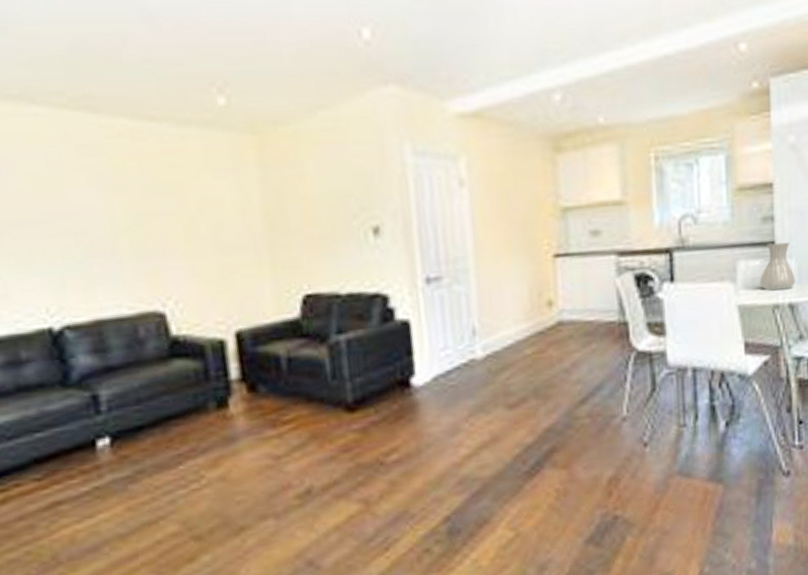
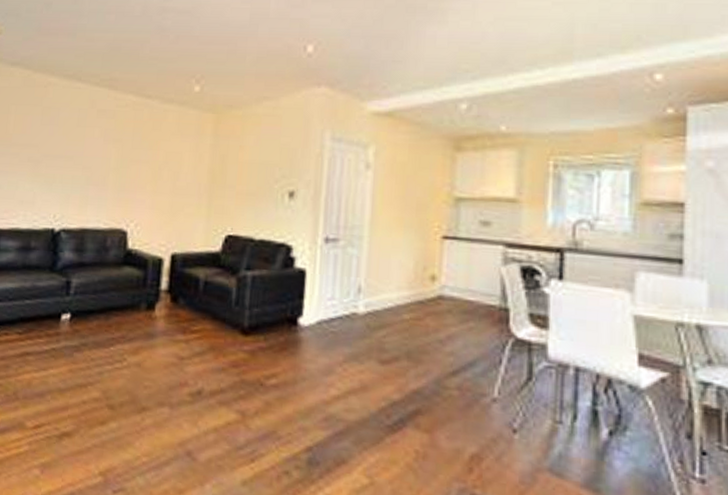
vase: present [760,241,795,291] -> none [662,260,706,310]

